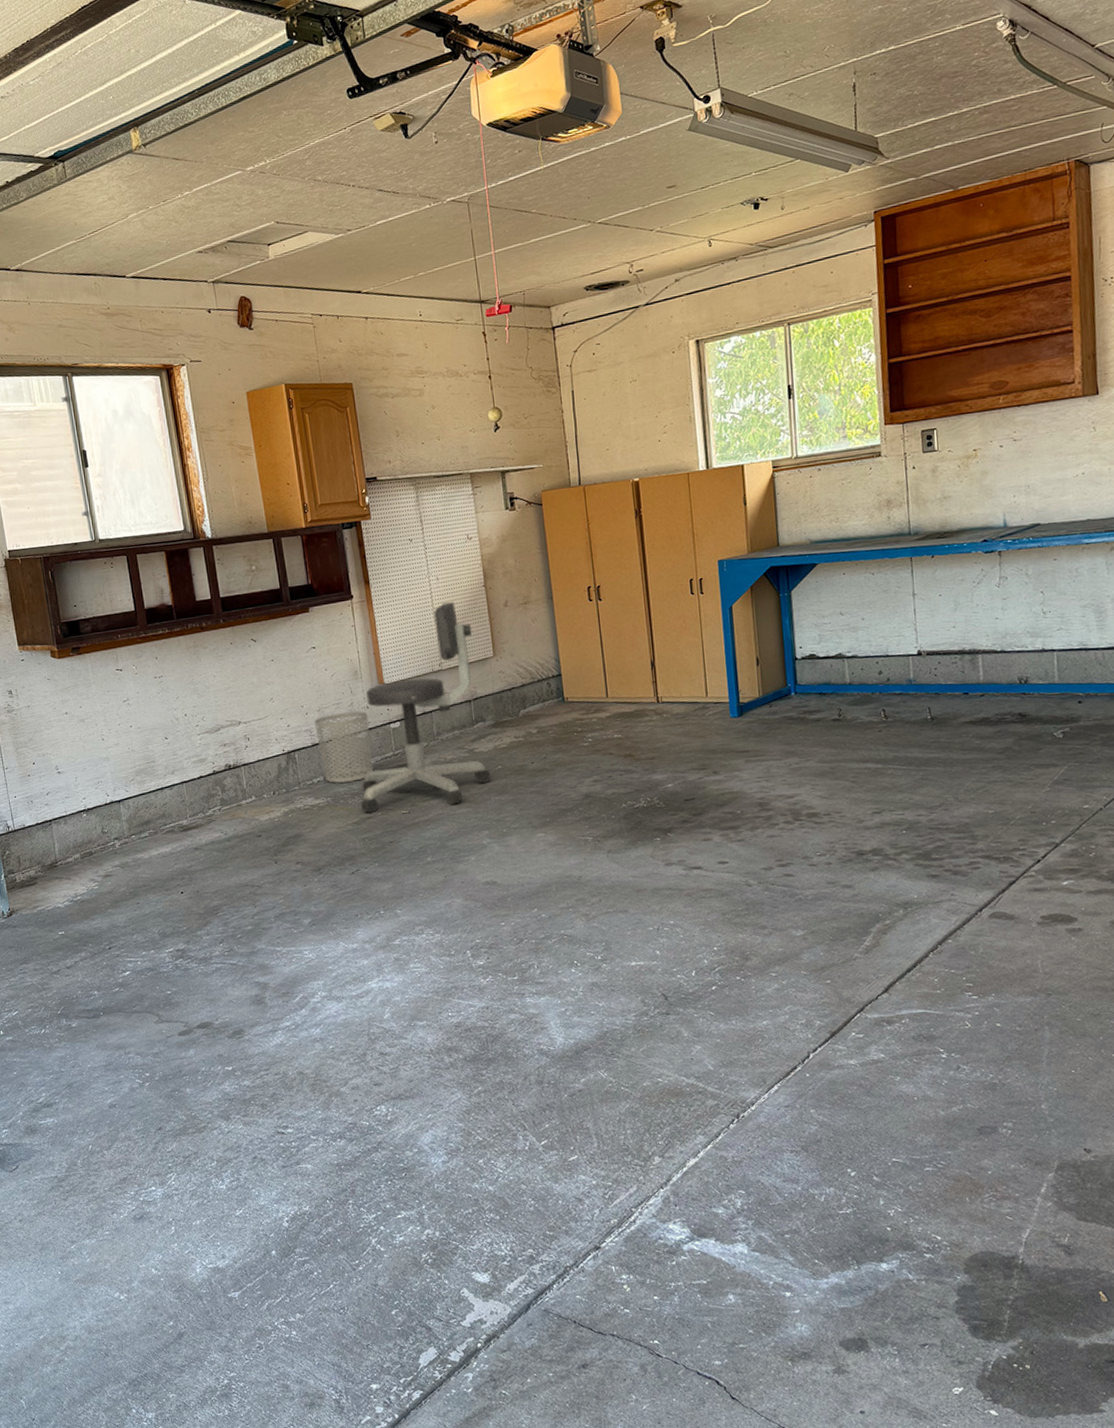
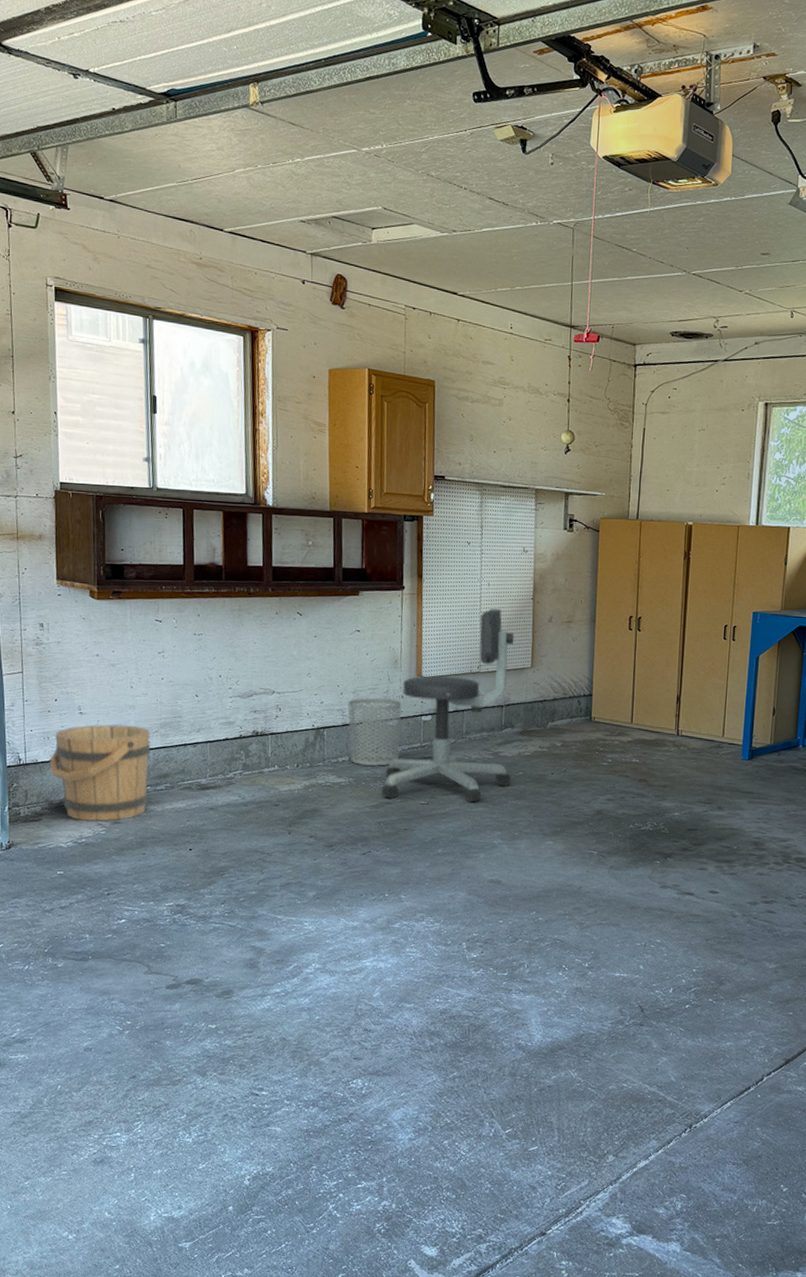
bucket: none [36,777,134,879] -> present [49,724,151,821]

